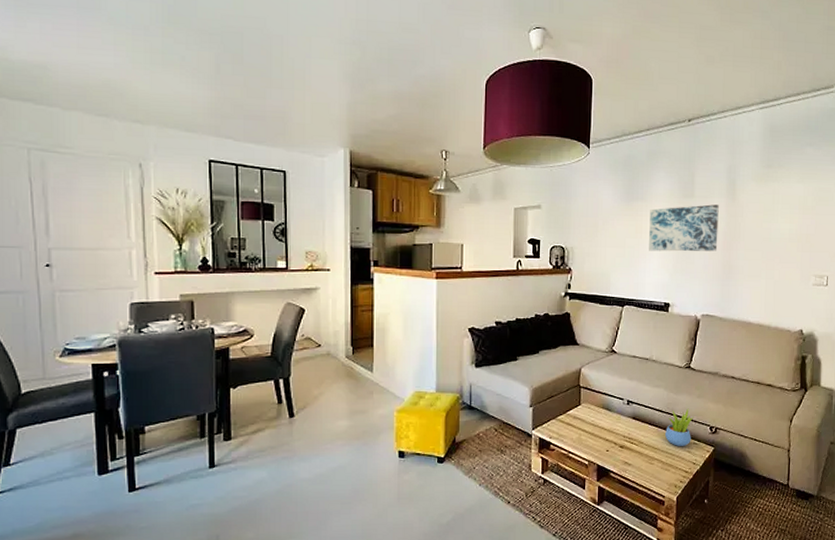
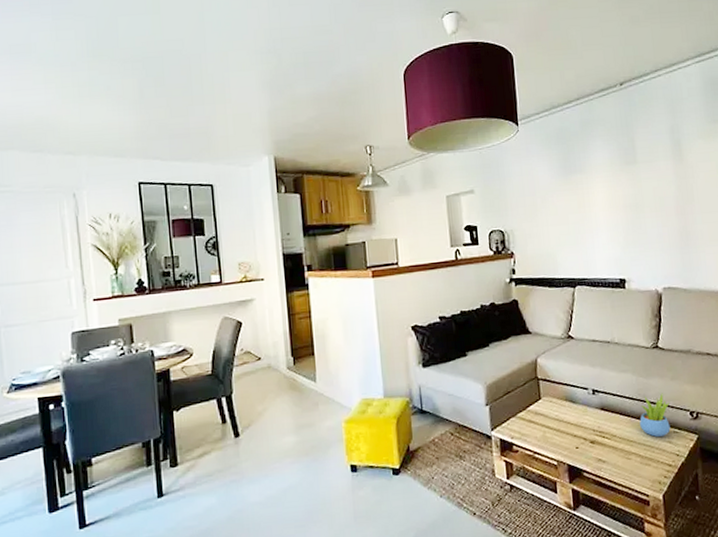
wall art: present [649,204,719,252] -> none [591,168,671,225]

